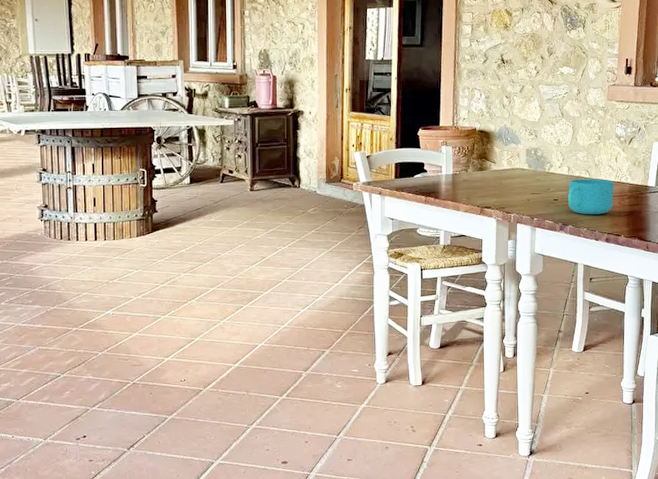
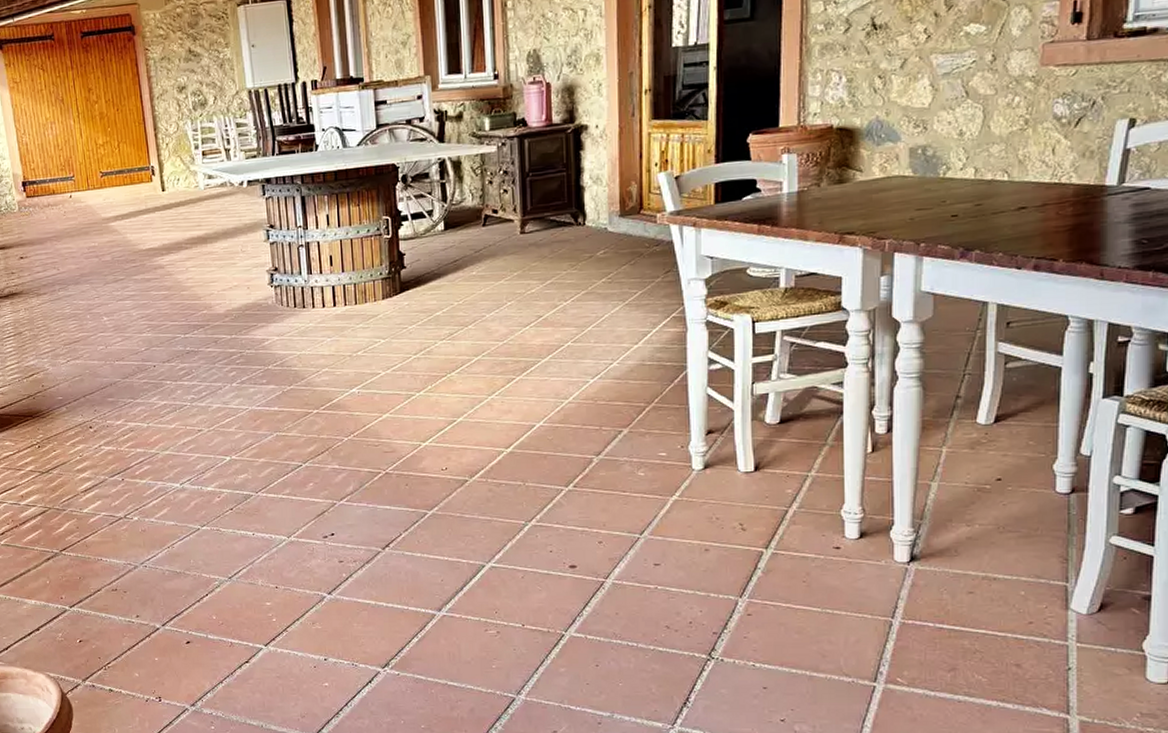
cup: present [568,179,614,215] -> none [974,181,1049,234]

